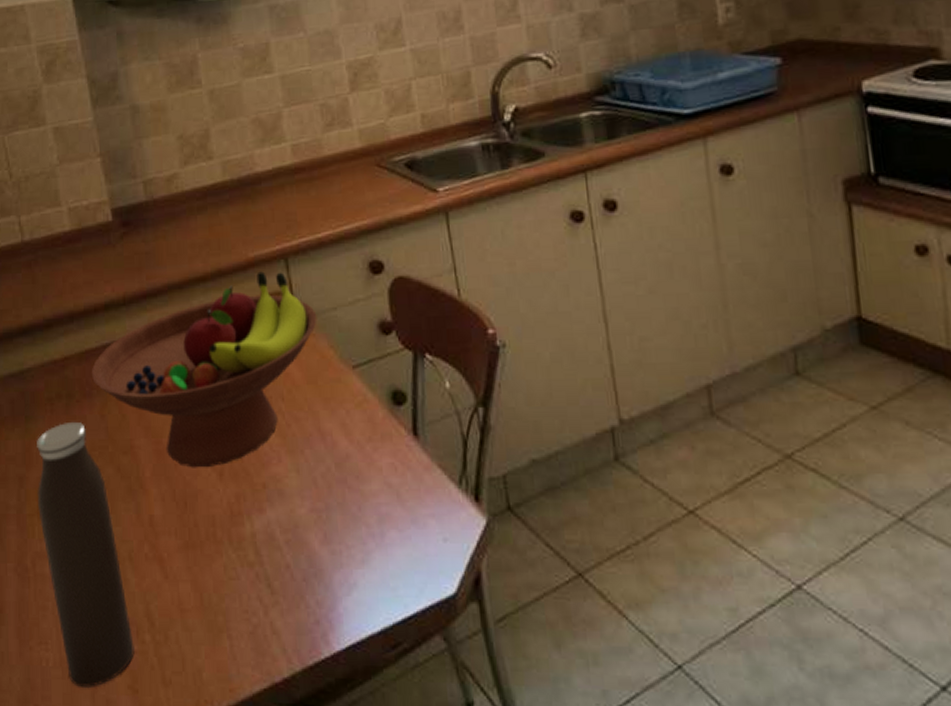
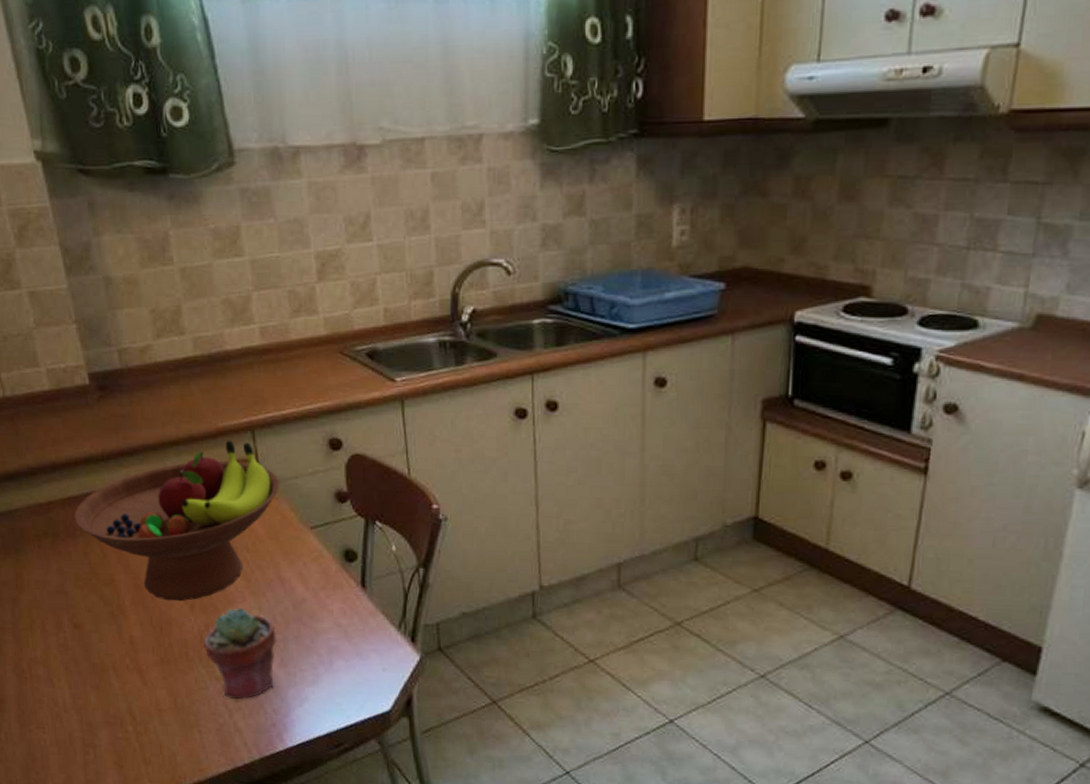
water bottle: present [37,421,135,687] -> none [27,556,119,762]
potted succulent: none [234,471,318,591] -> present [204,608,276,700]

